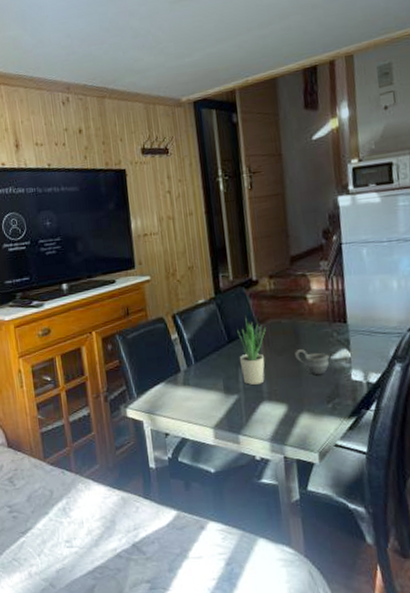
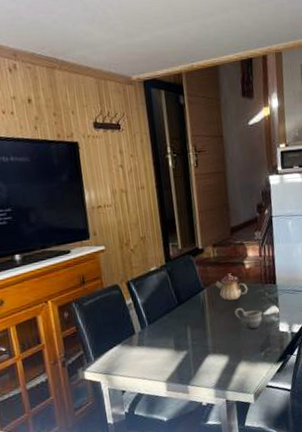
potted plant: present [237,316,266,385] -> none [185,280,210,341]
teapot: none [271,308,312,340] -> present [215,273,248,301]

